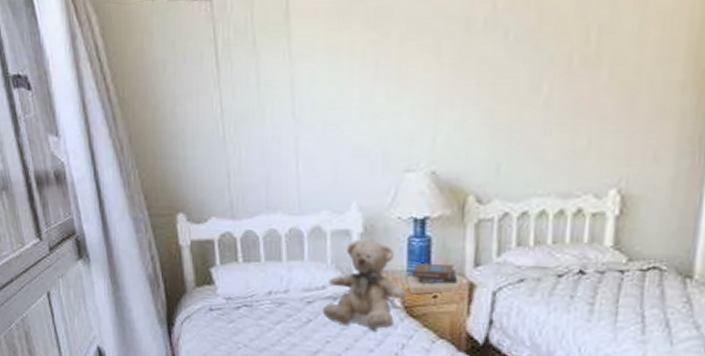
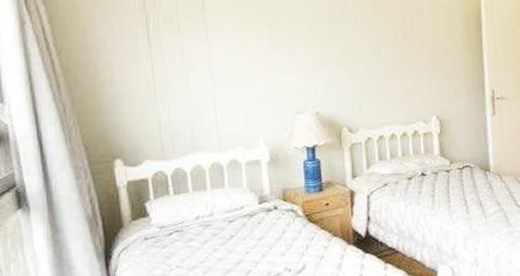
teddy bear: present [322,237,407,331] -> none [242,164,307,238]
books: present [406,263,460,295] -> none [305,179,344,205]

